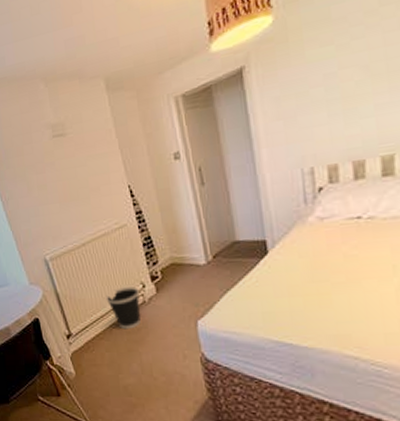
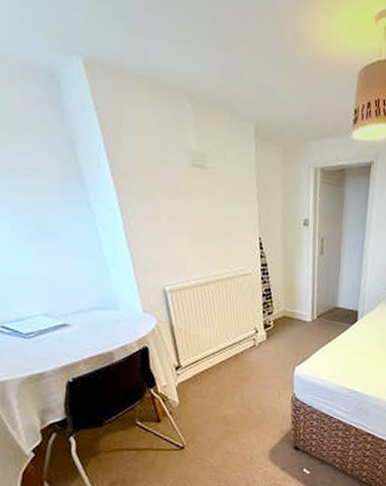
wastebasket: present [105,287,141,330] -> none [220,330,252,368]

